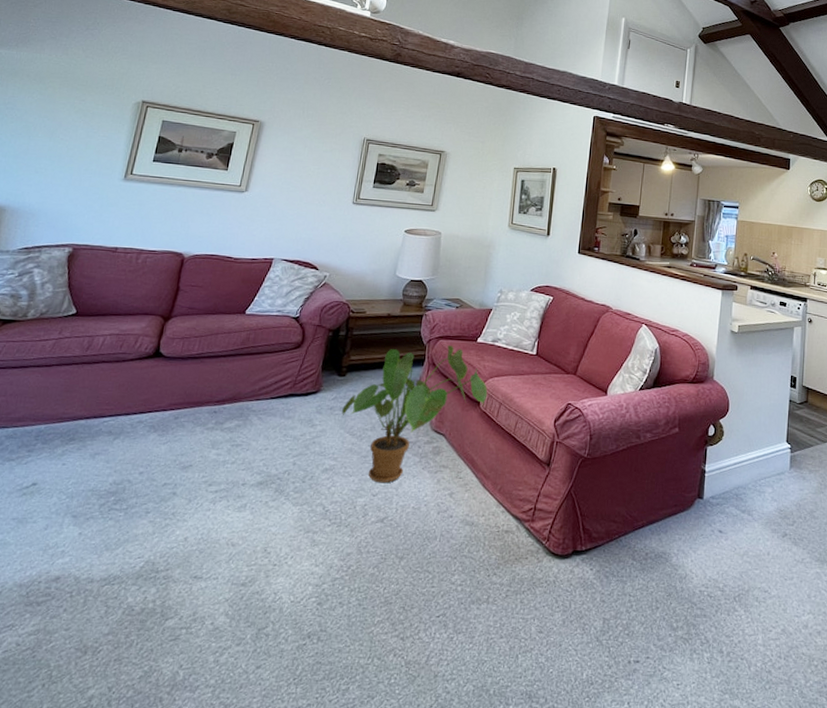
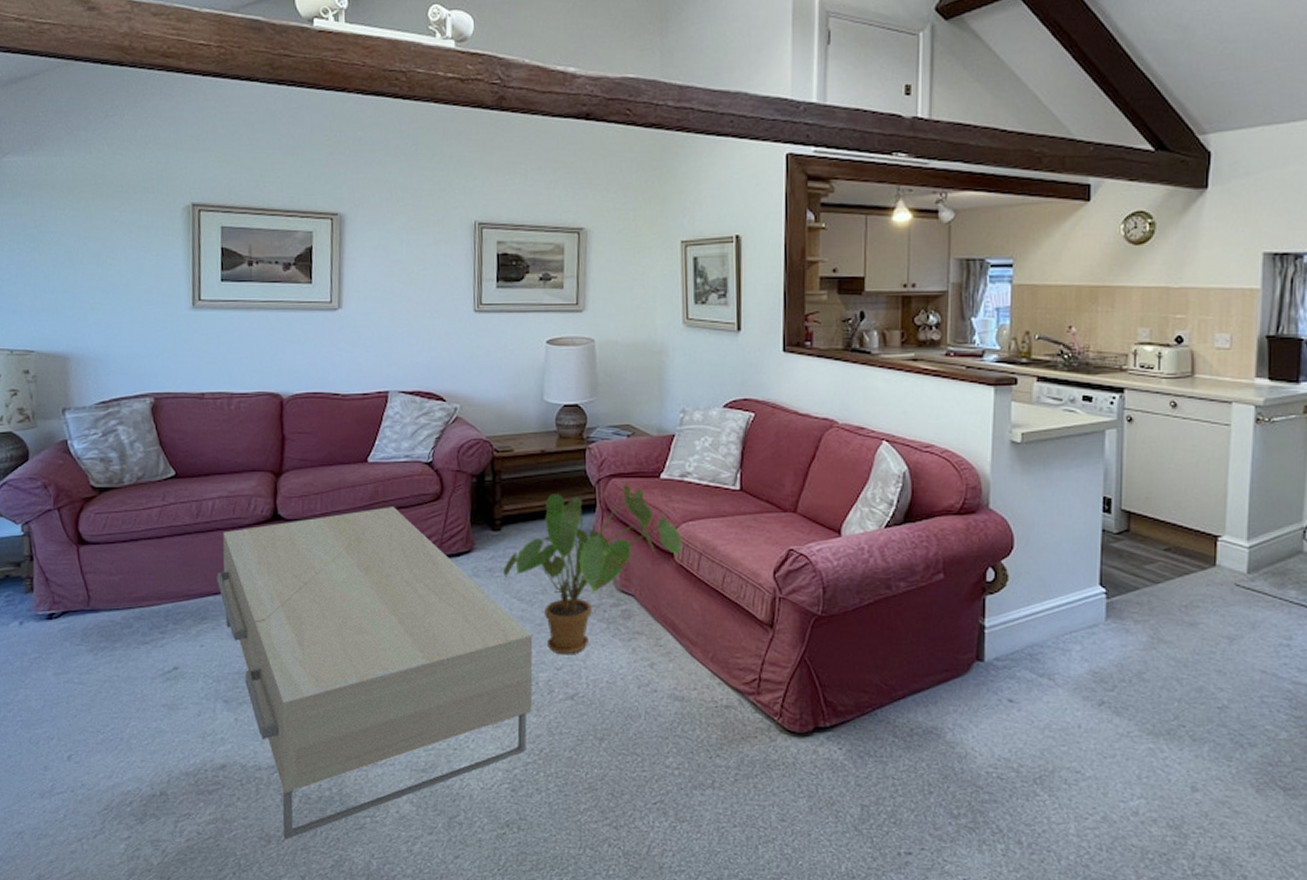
coffee table: none [91,351,358,651] -> present [217,507,533,840]

